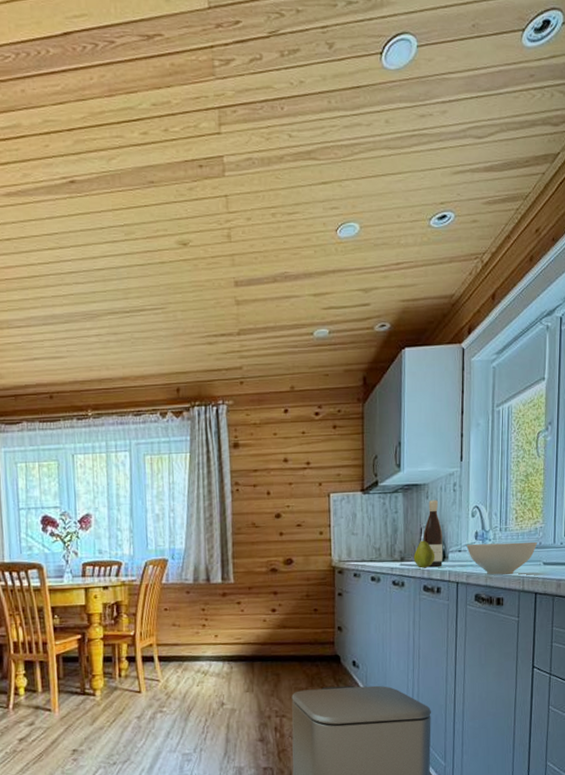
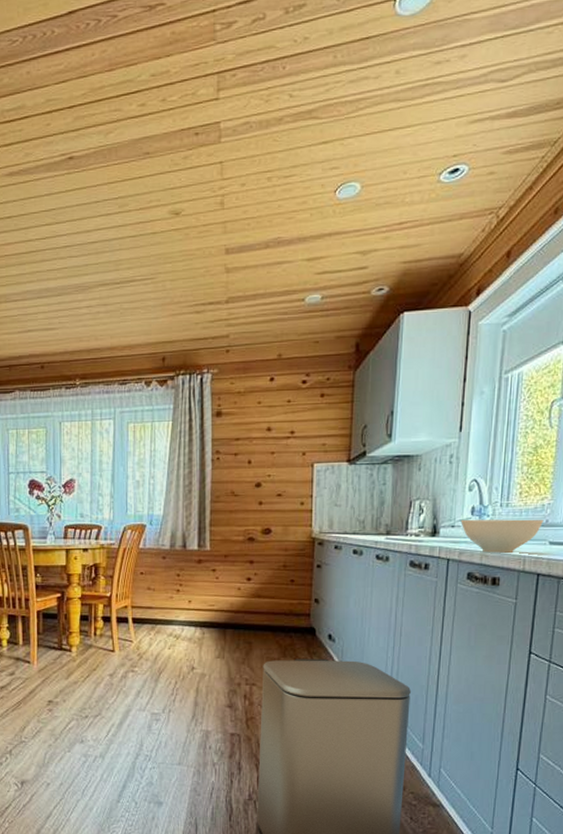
fruit: present [413,539,435,569] -> none [400,513,425,543]
bottle: present [423,500,443,568] -> none [413,472,435,543]

